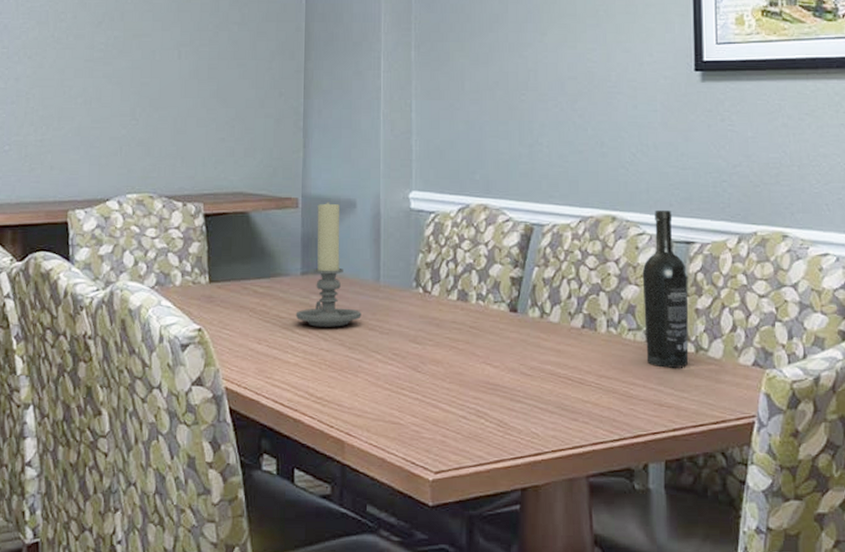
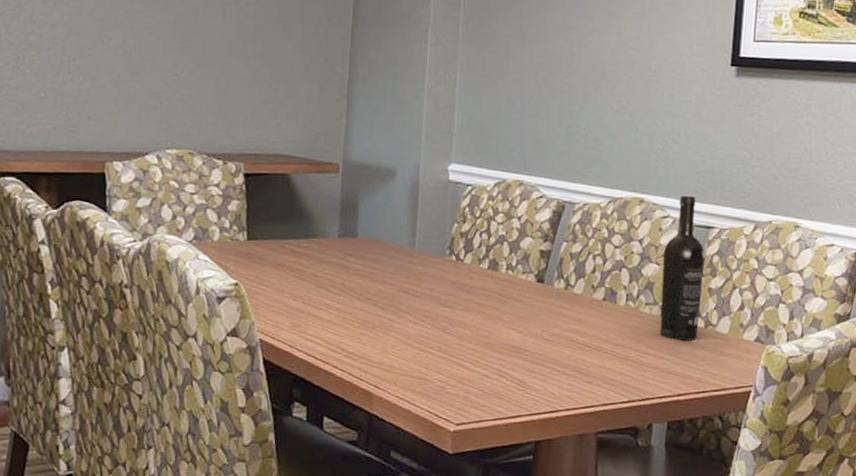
candle holder: present [295,202,361,327] -> none [331,169,395,288]

